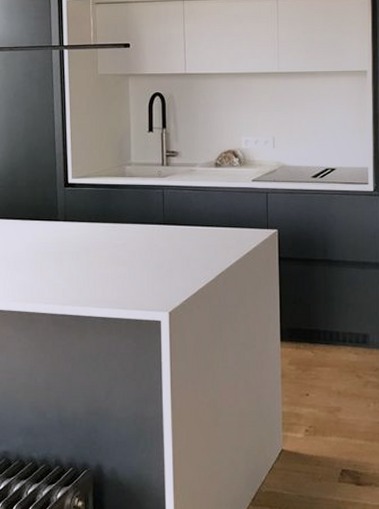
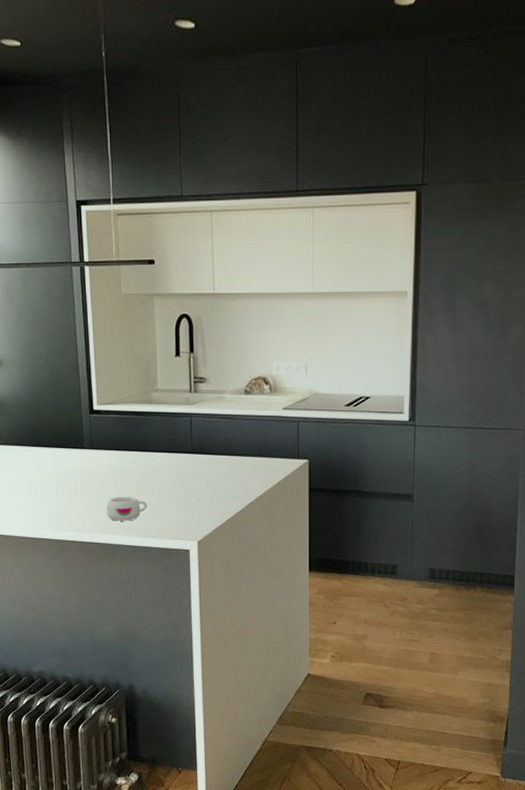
mug: none [78,268,120,293] -> present [106,497,148,521]

